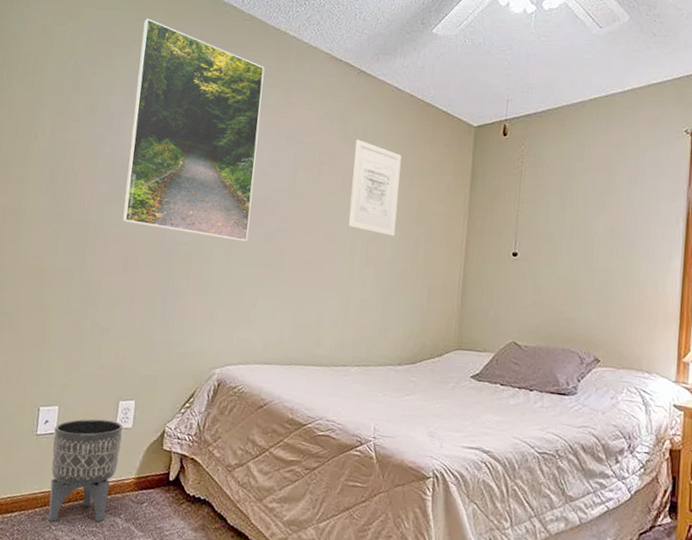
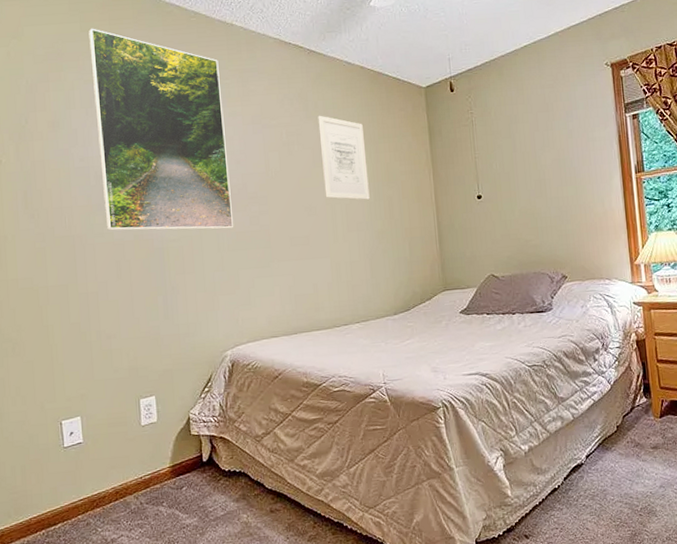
planter: present [48,419,124,522] -> none [80,419,151,524]

